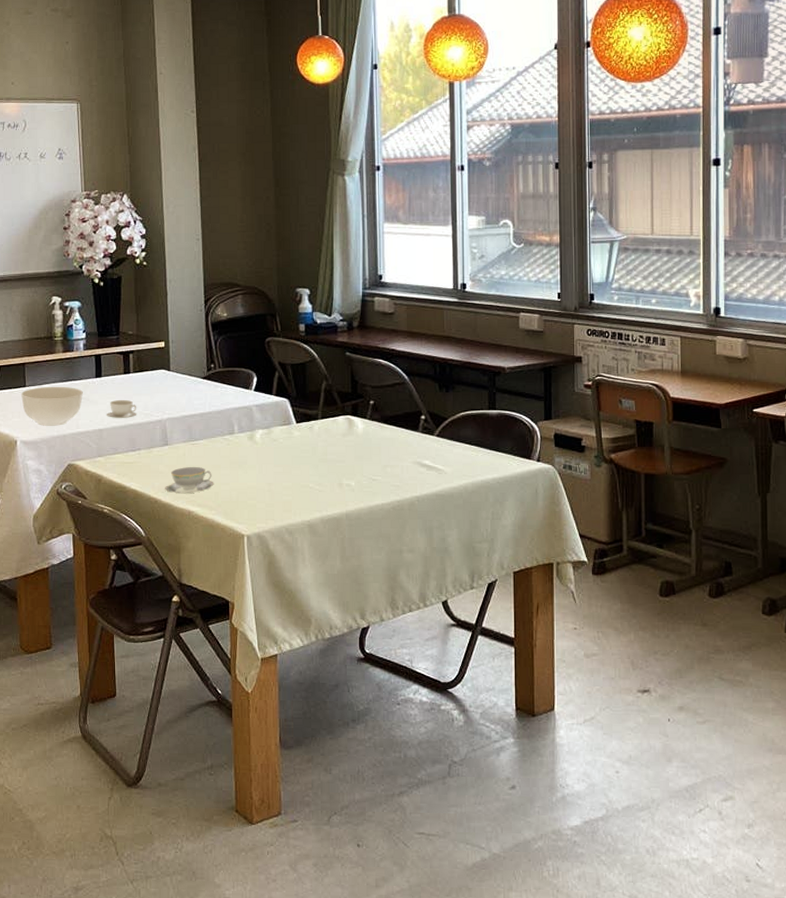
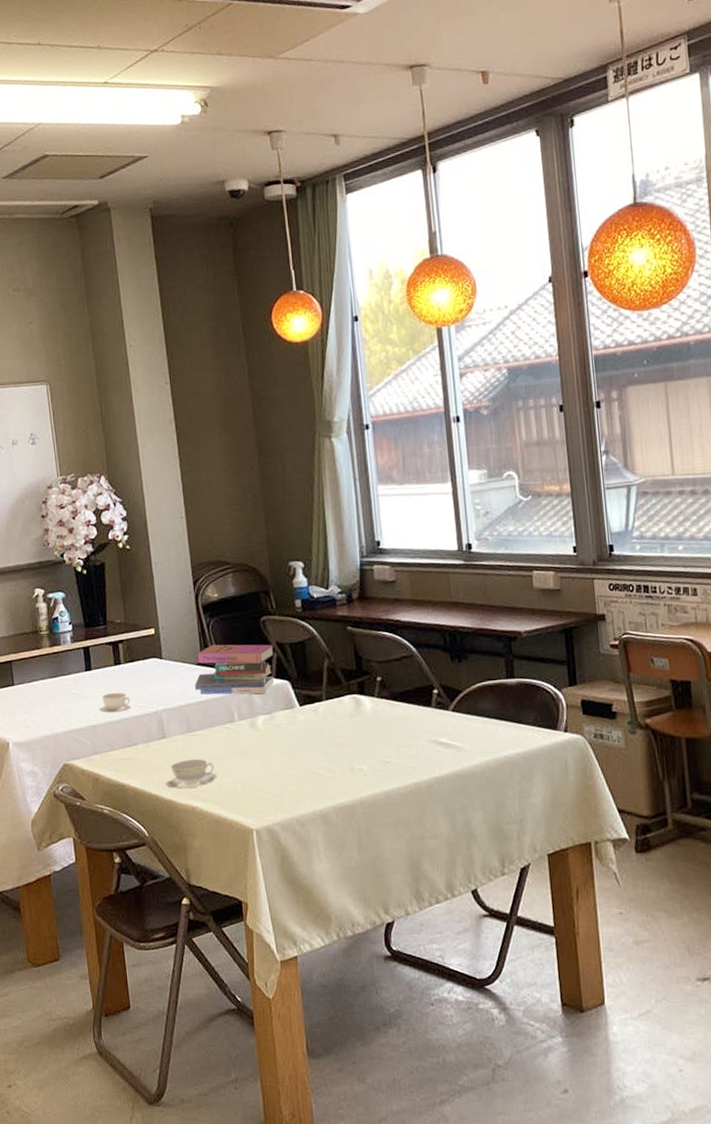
bowl: present [21,386,83,426] -> none [10,682,74,726]
books: none [200,361,276,410] -> present [195,644,274,695]

